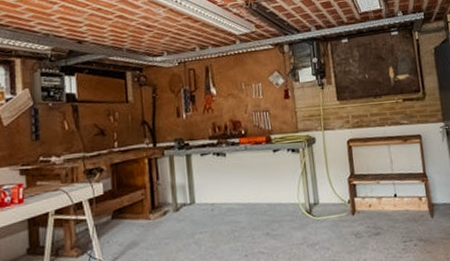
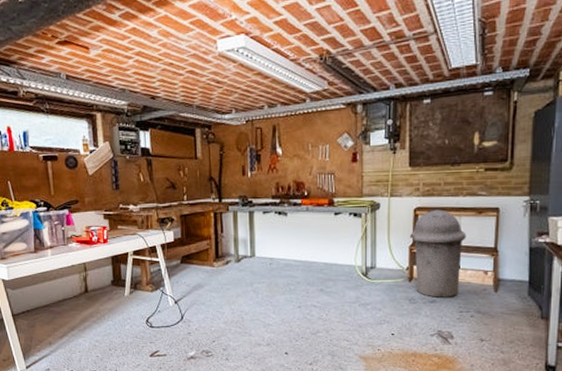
trash can: none [347,139,400,229] -> present [410,208,466,297]

